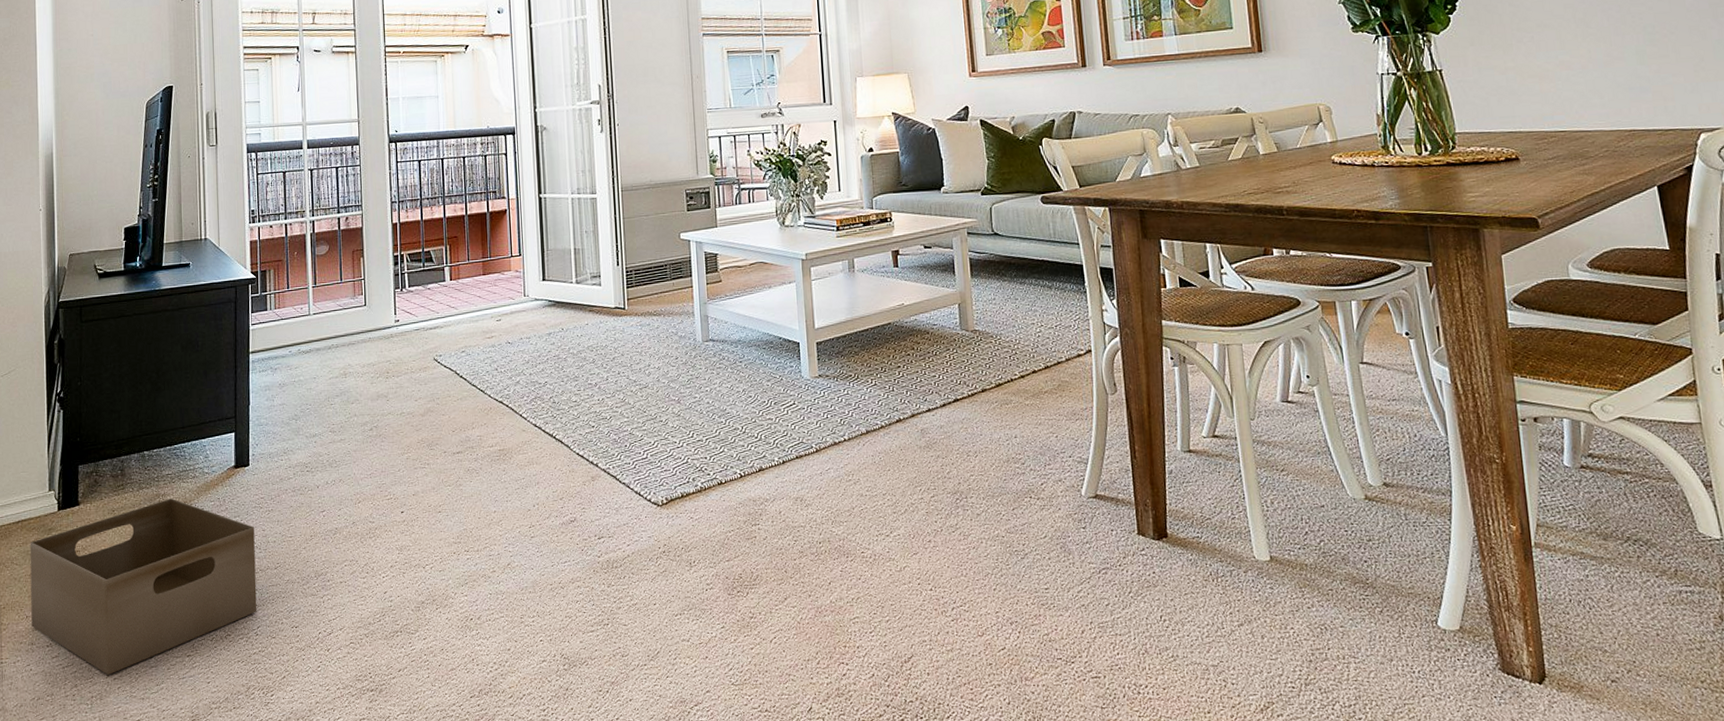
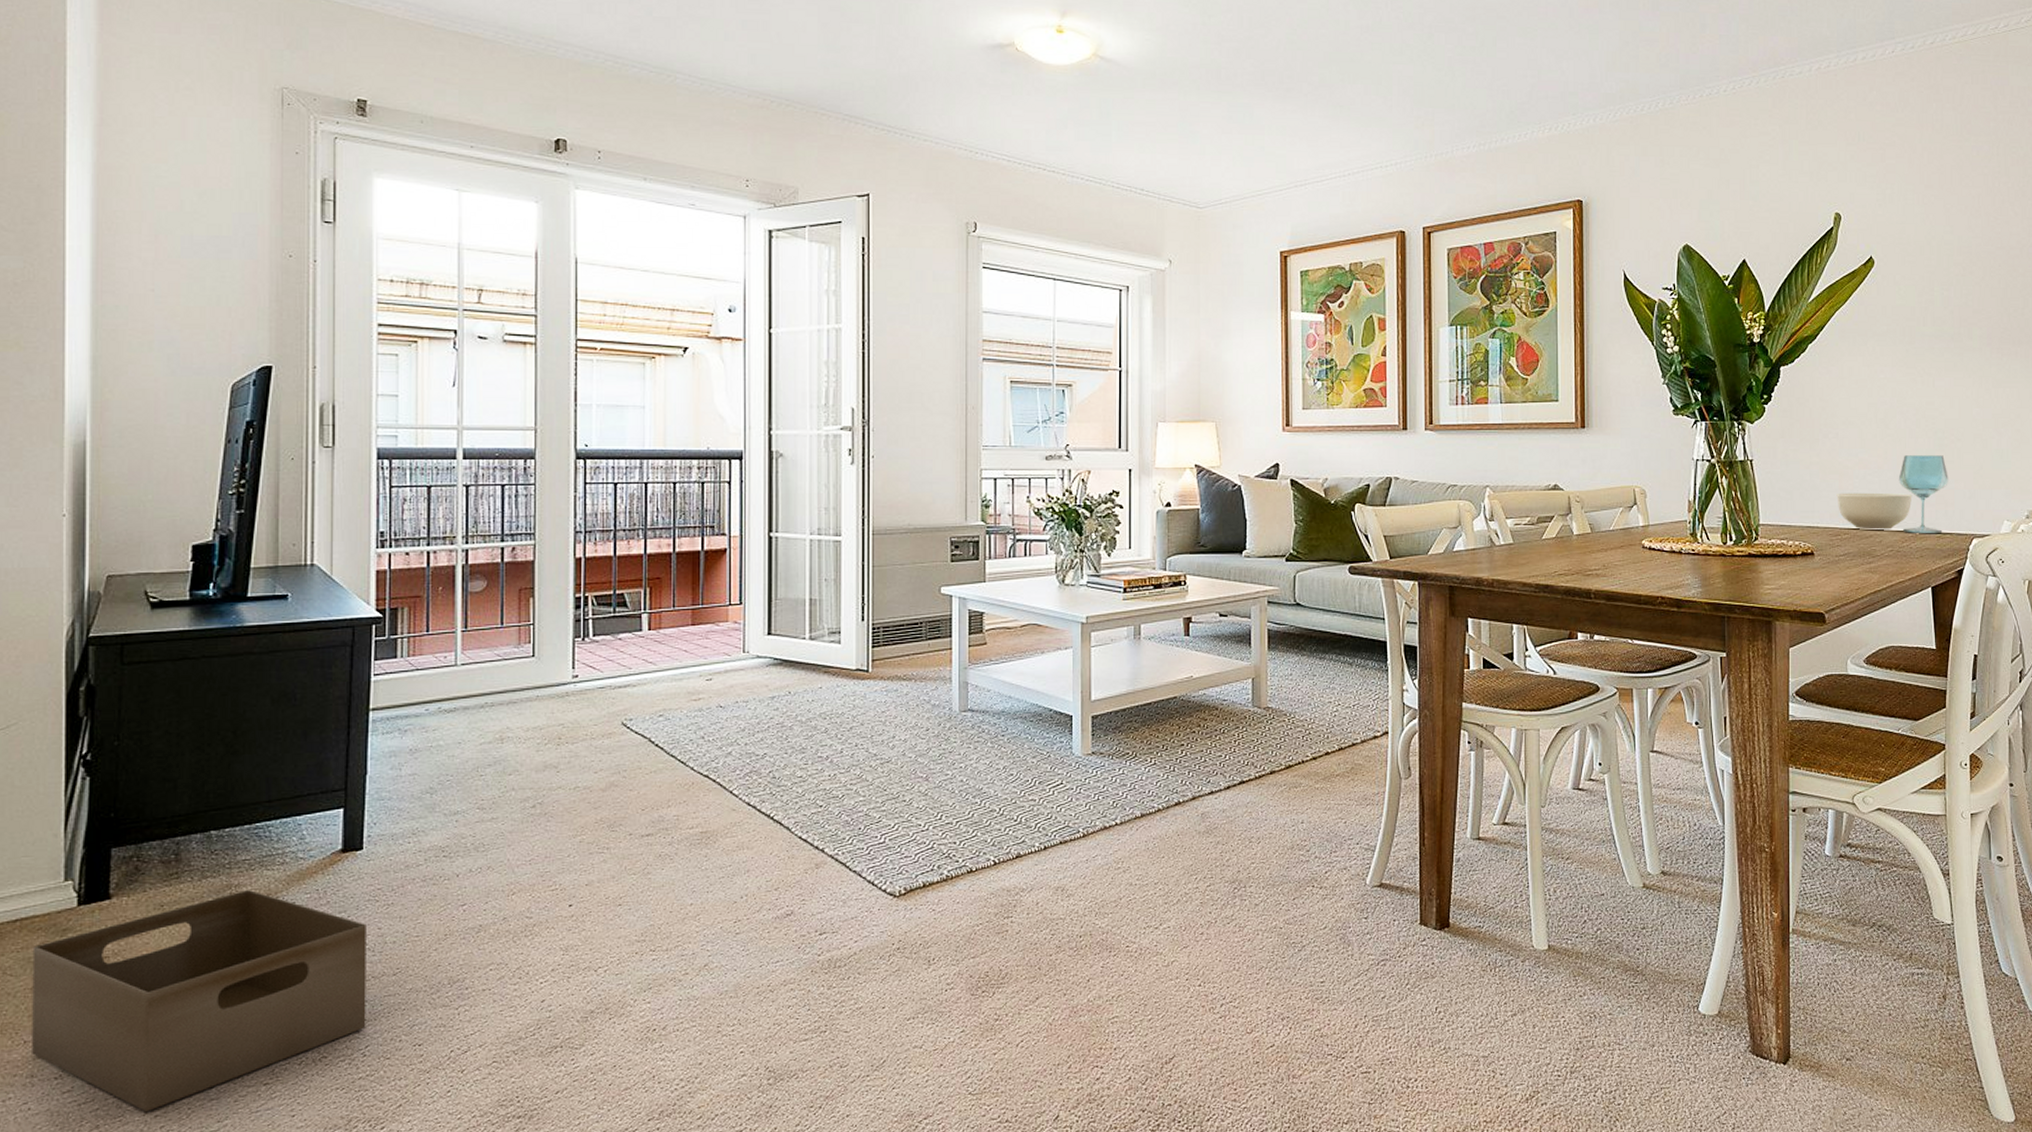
bowl: none [1538,92,1625,131] -> present [1836,492,1913,530]
wine glass: none [1606,50,1665,132] -> present [1898,455,1948,534]

